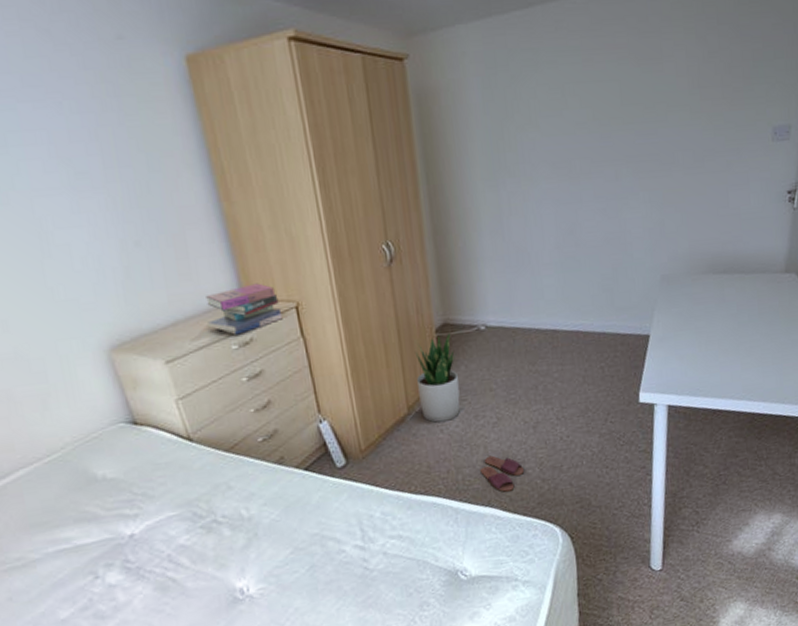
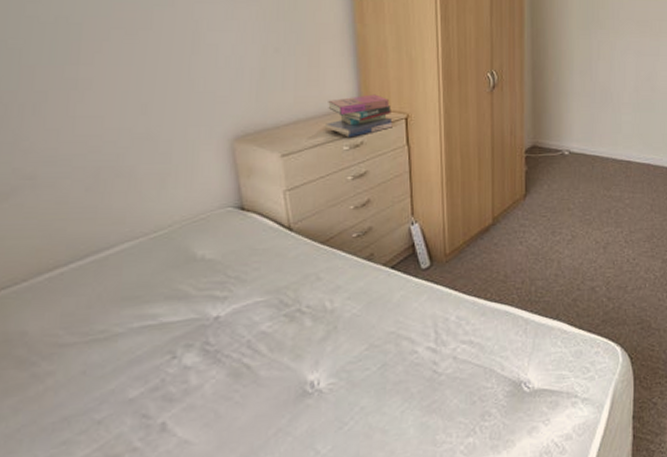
planter: present [416,333,461,423] -> none [503,154,541,235]
slippers: present [480,455,525,492] -> none [552,270,593,307]

